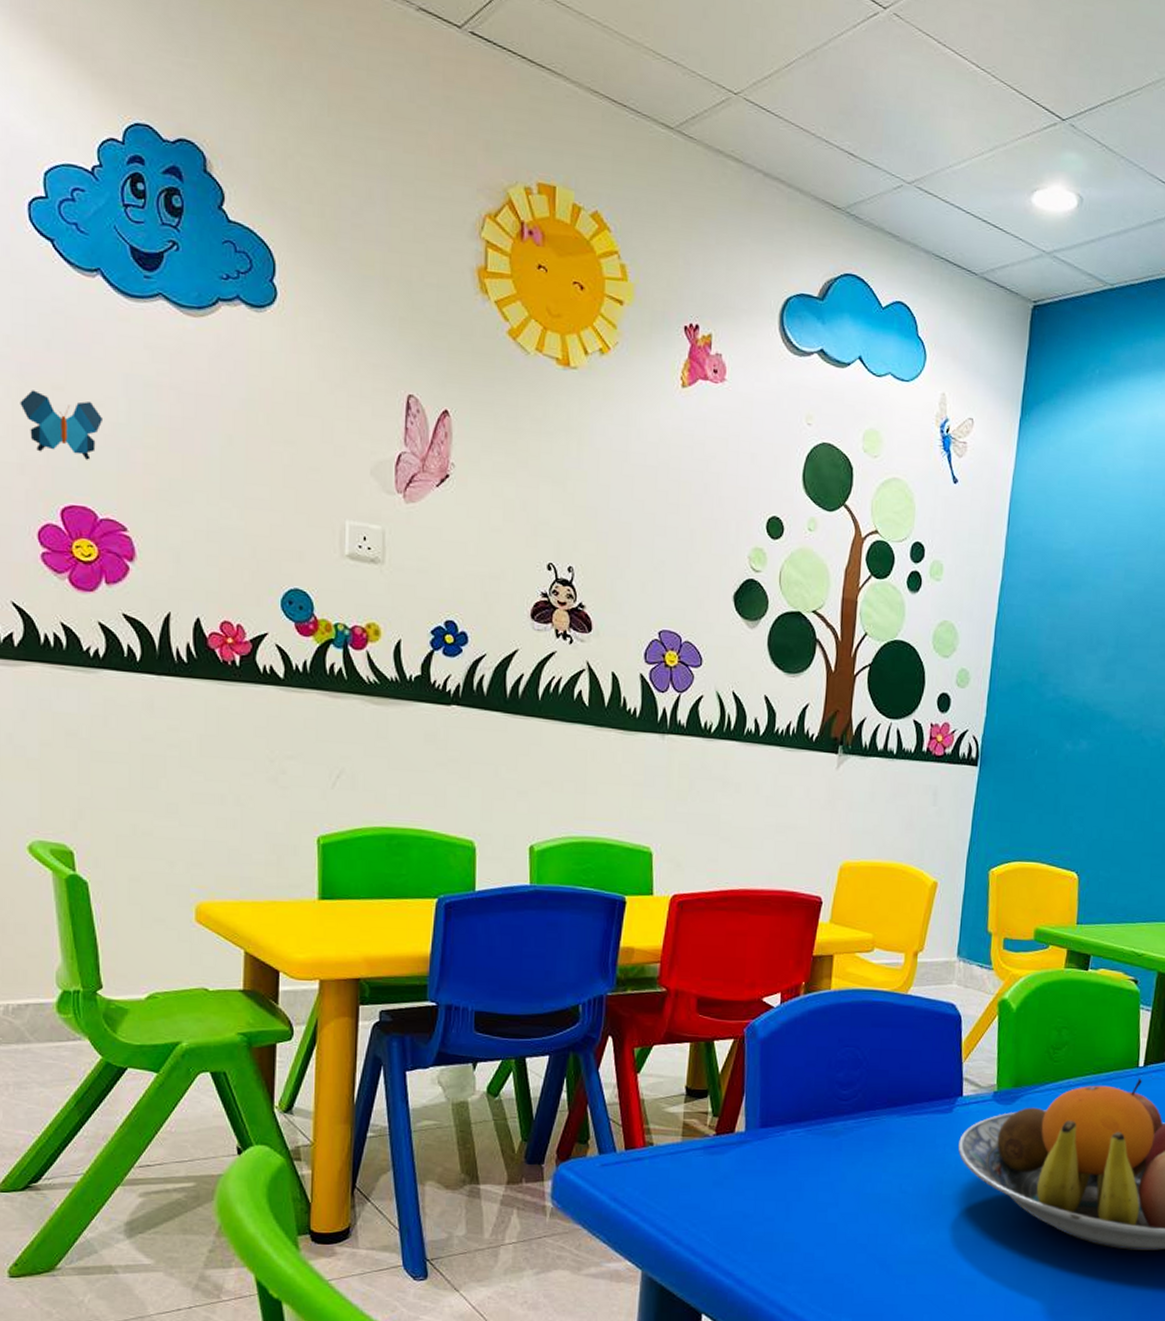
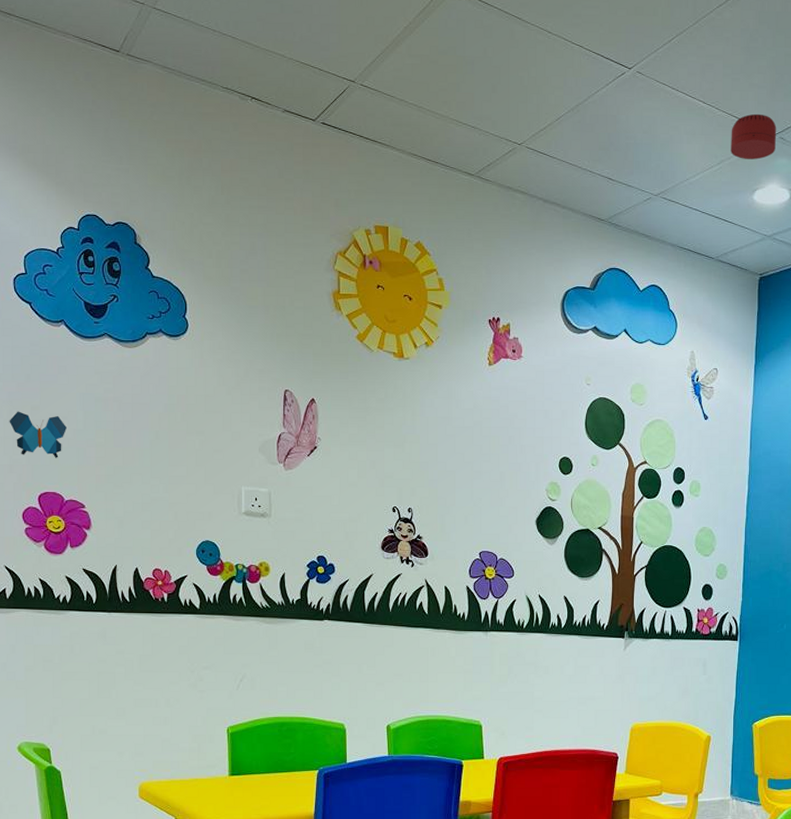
smoke detector: none [1007,88,1067,151] -> present [731,113,777,160]

